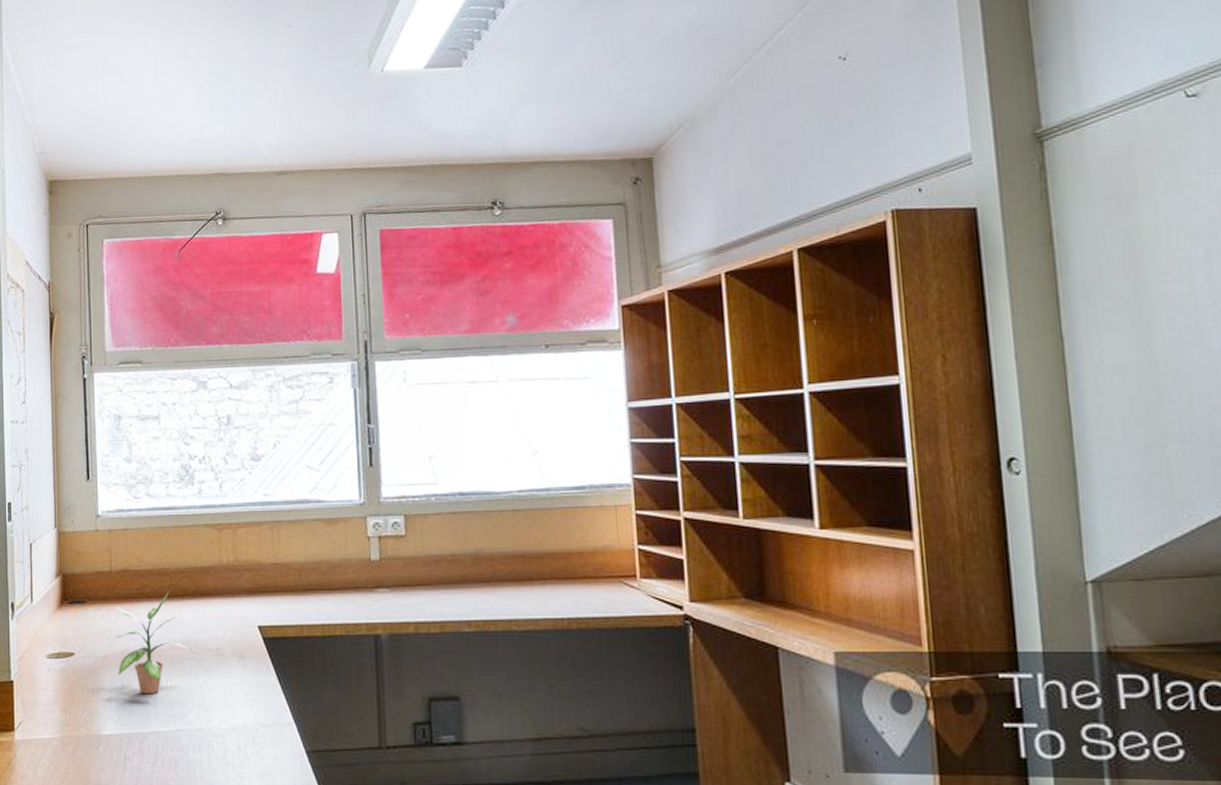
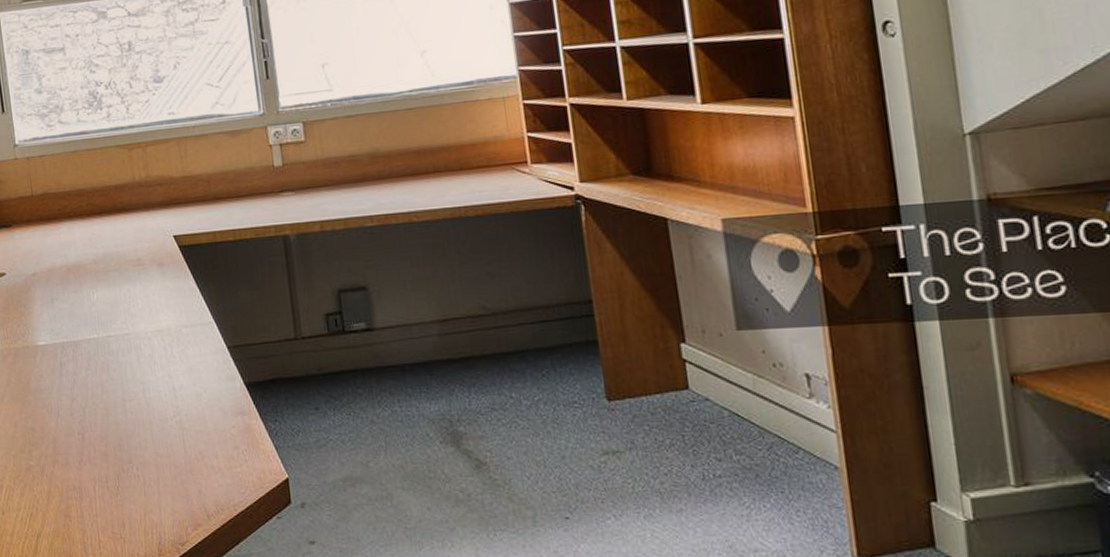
potted plant: present [116,591,194,695] -> none [41,210,116,306]

